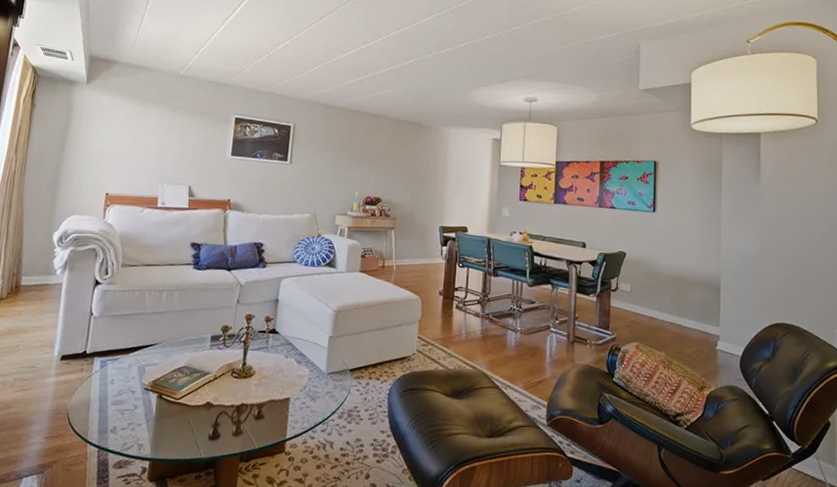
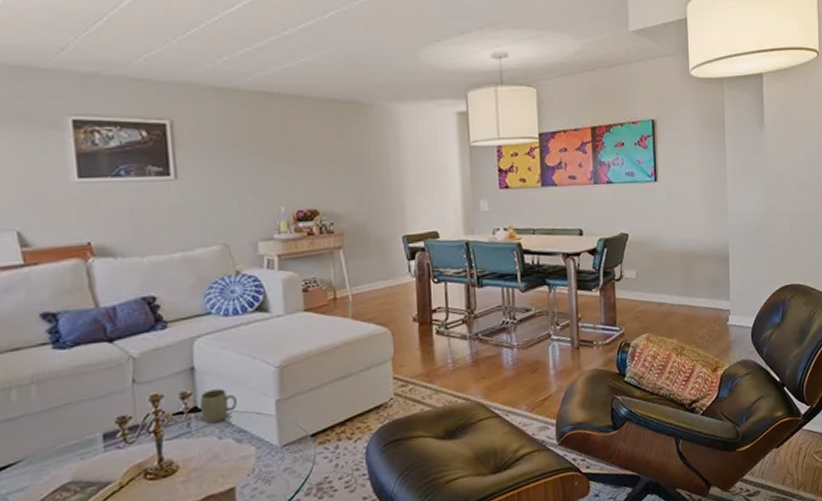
mug: none [276,318,303,345] -> present [199,388,238,423]

